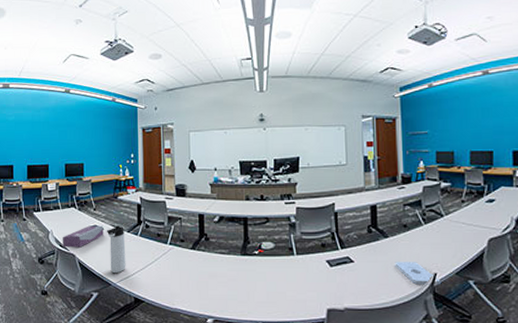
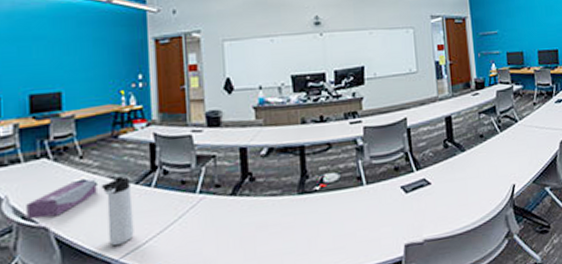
notepad: present [395,262,441,285] -> none [473,175,520,200]

